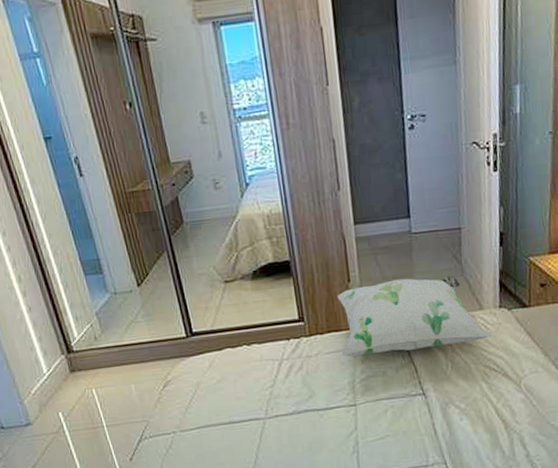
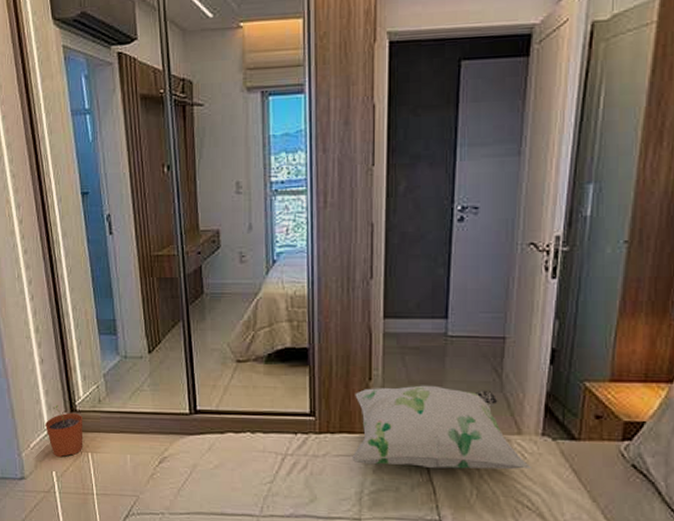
plant pot: none [43,348,86,399] -> present [45,404,83,458]

